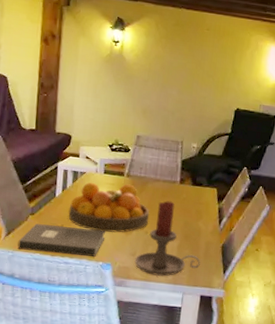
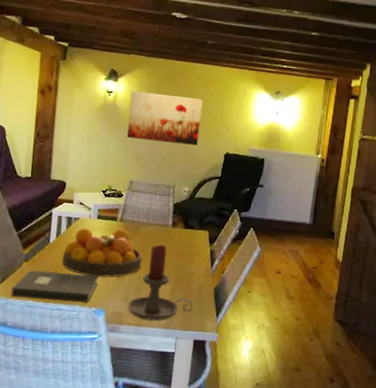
wall art: none [133,41,213,100] -> present [126,91,203,146]

